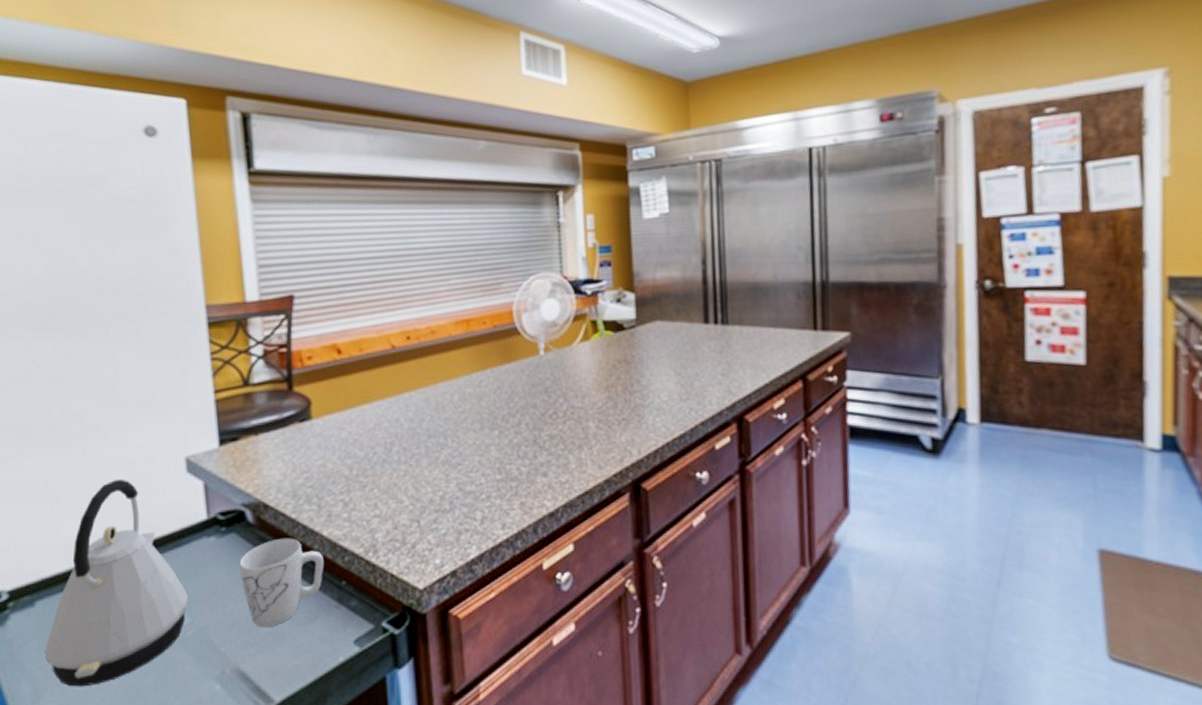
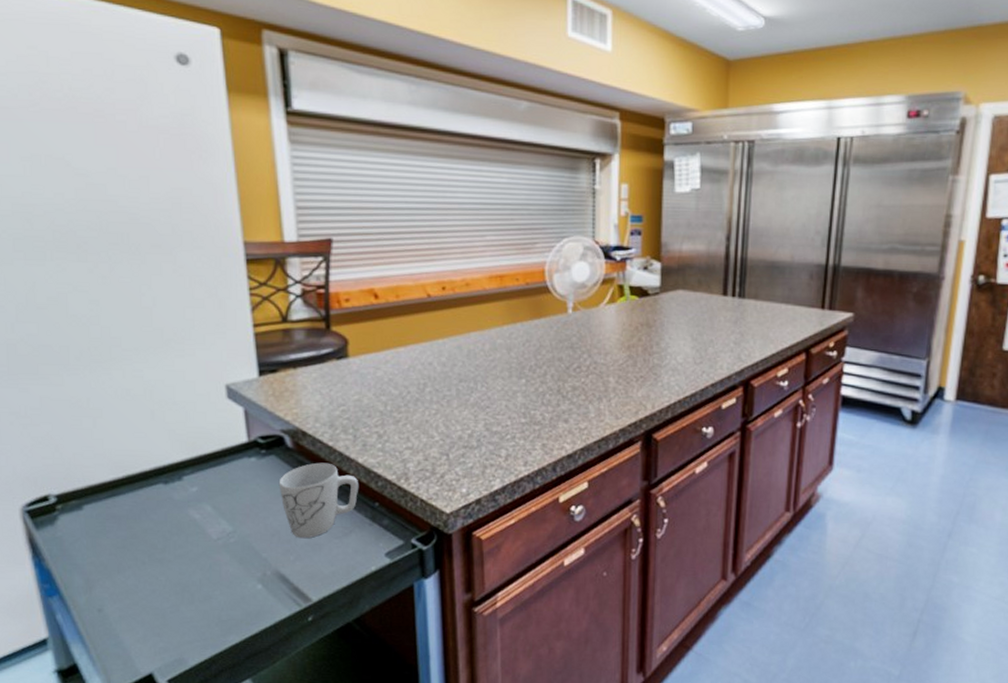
kettle: present [44,478,189,687] -> none [94,400,231,581]

